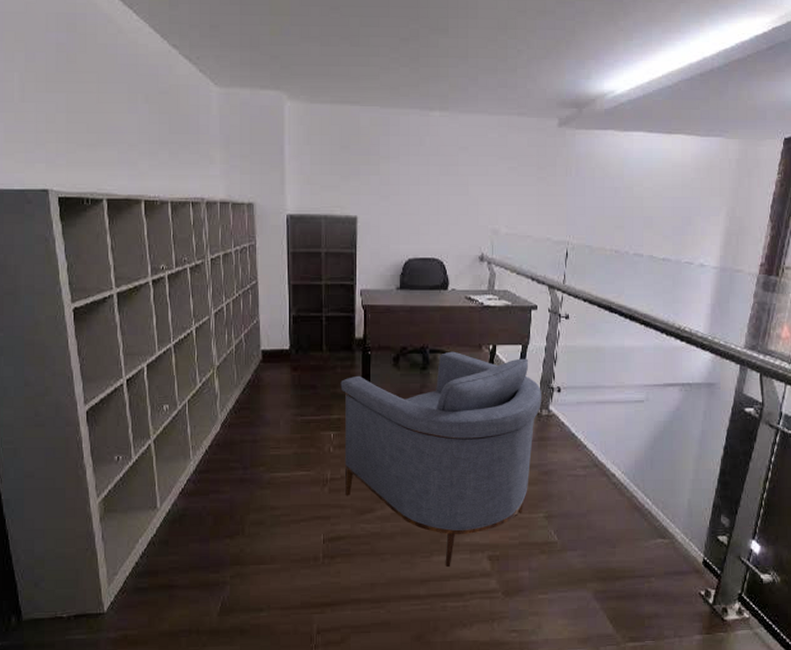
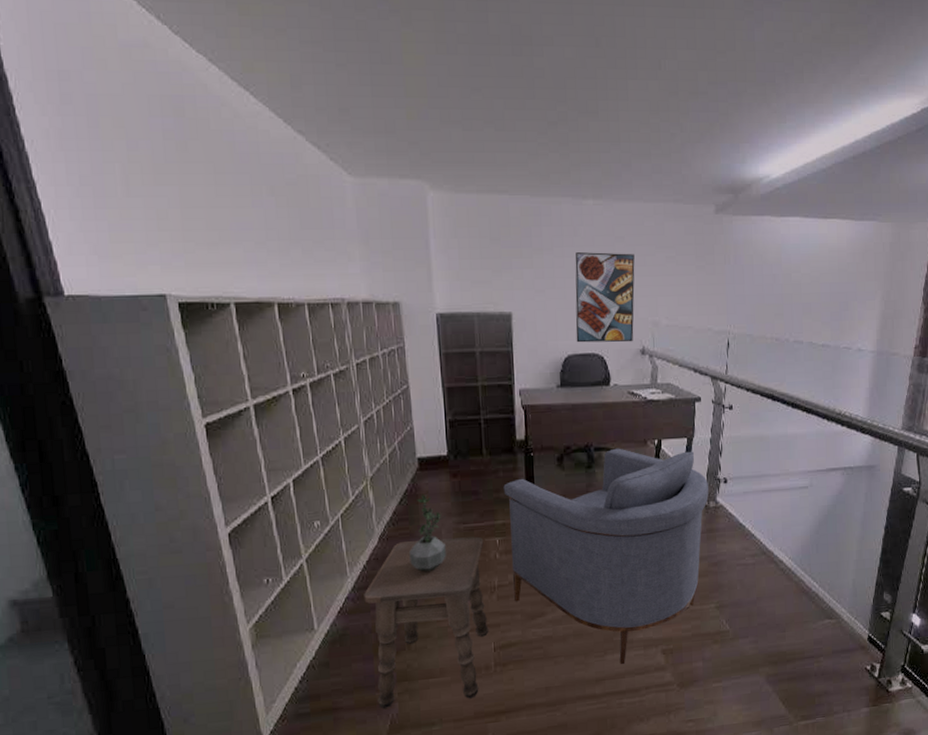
side table: none [204,429,319,590] -> present [364,536,489,709]
potted plant: none [249,385,284,460] -> present [409,494,446,572]
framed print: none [417,161,477,249] -> present [575,252,635,343]

